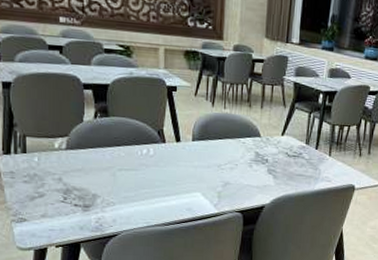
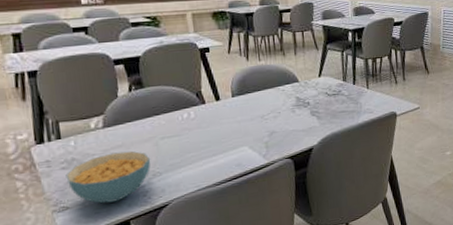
cereal bowl: none [27,175,107,223] -> present [65,150,151,204]

